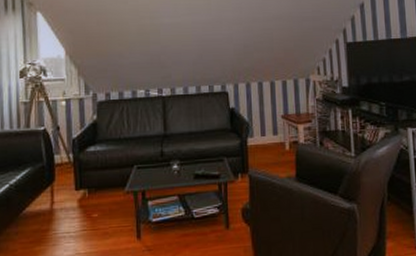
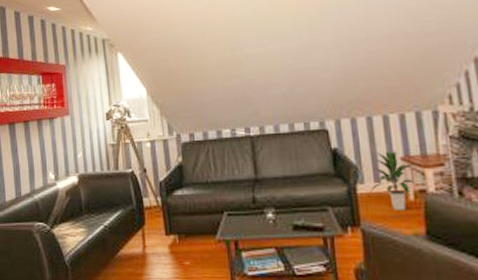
indoor plant: none [257,111,293,158] -> present [369,151,418,210]

